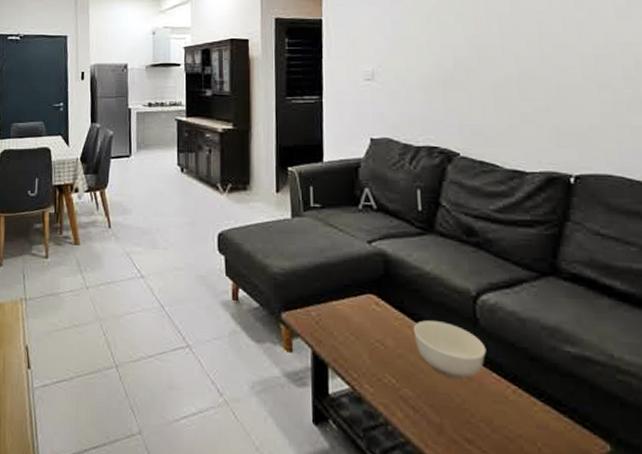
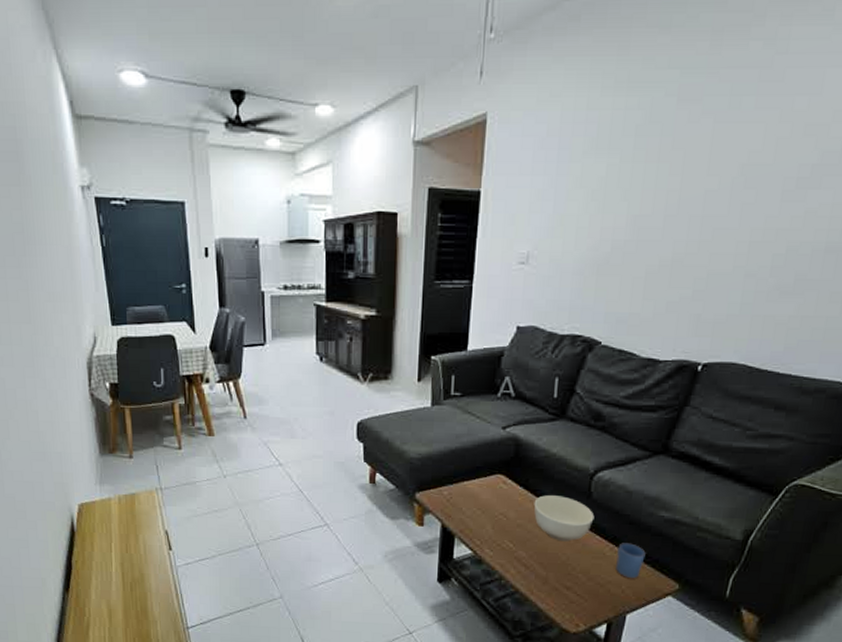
mug: none [522,384,559,434] -> present [616,543,646,579]

